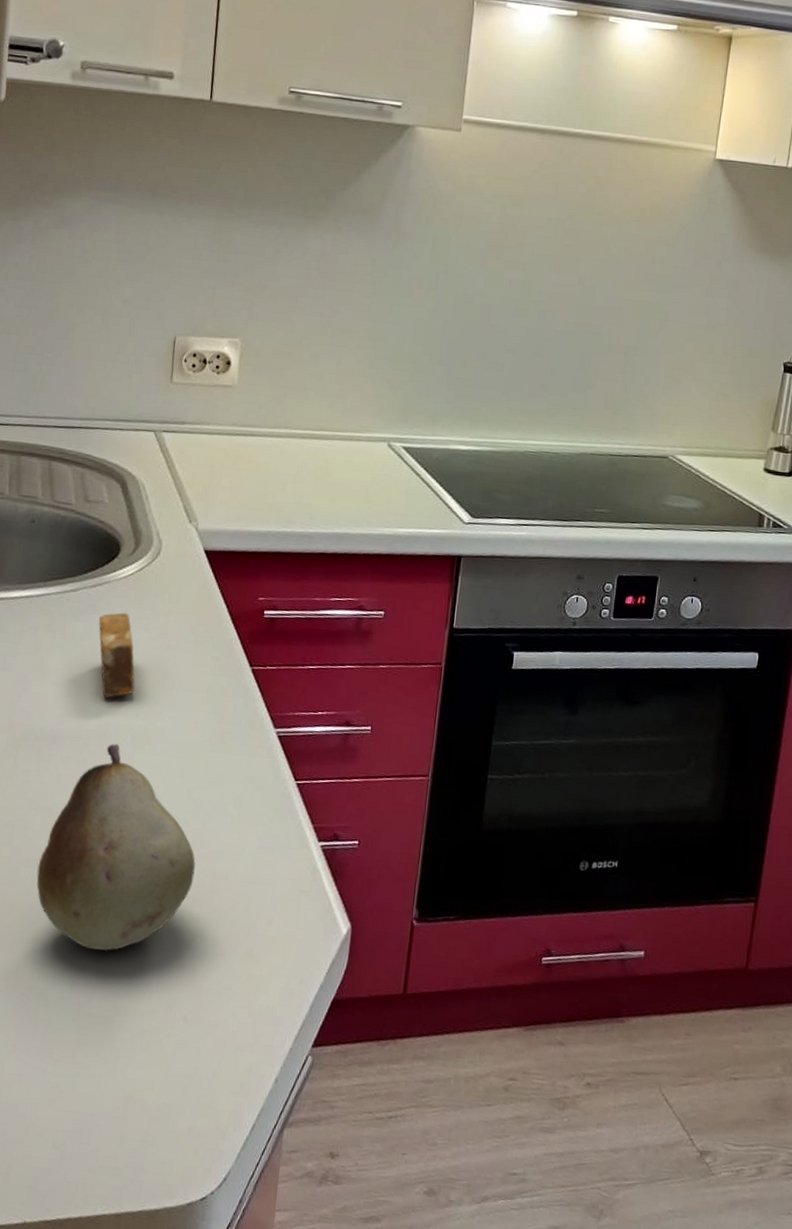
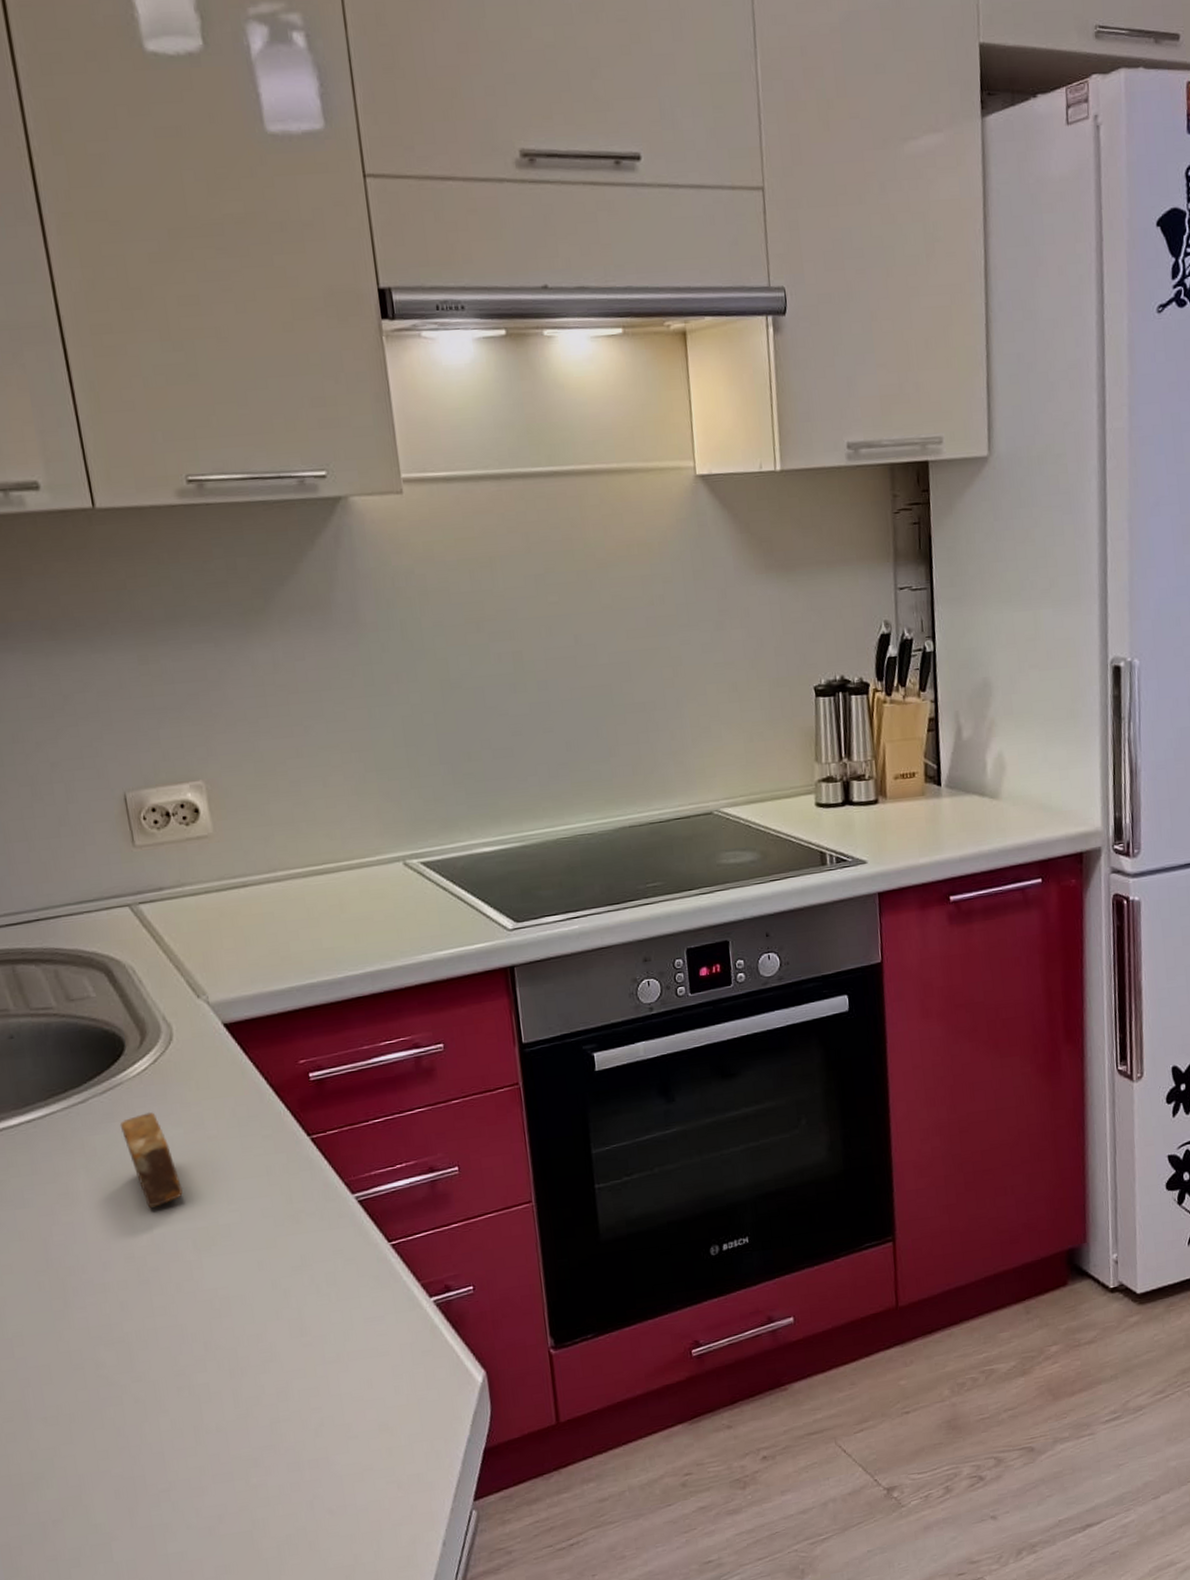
fruit: present [36,744,196,951] -> none [123,1254,303,1472]

